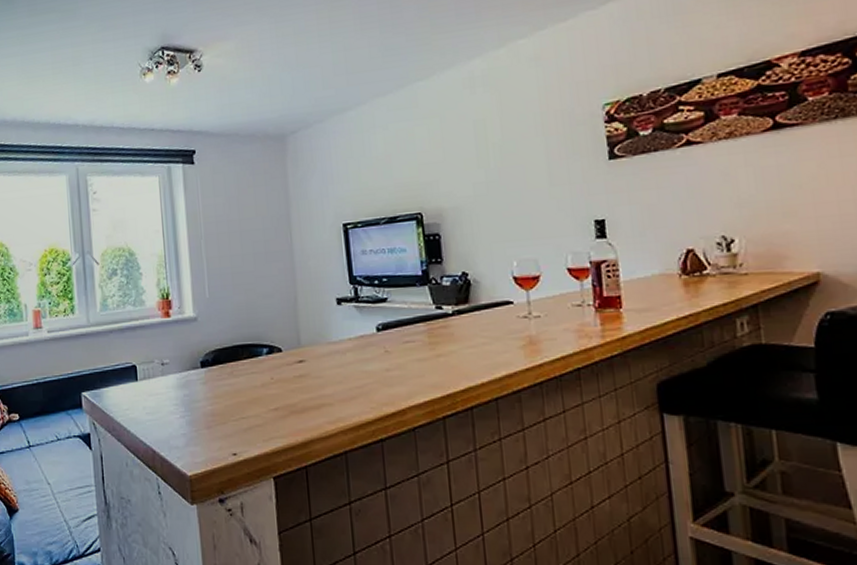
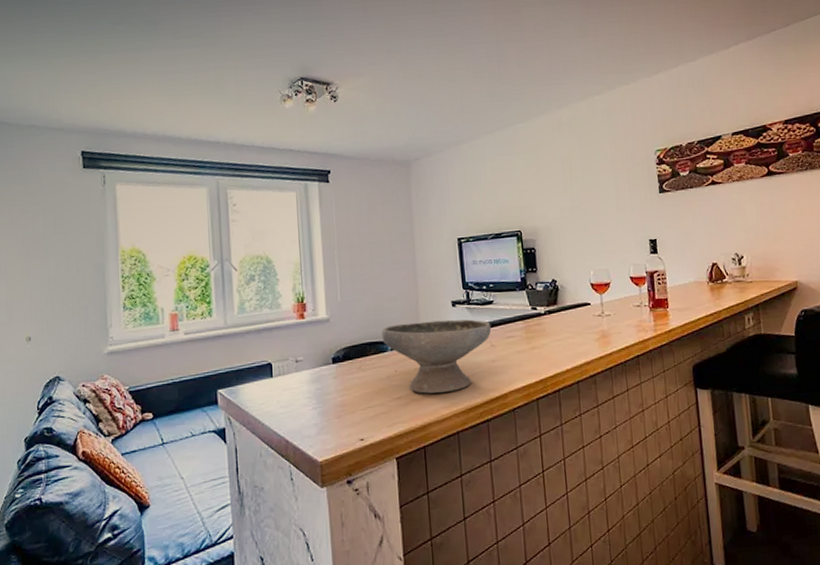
bowl: none [255,320,386,406] -> present [381,319,492,394]

